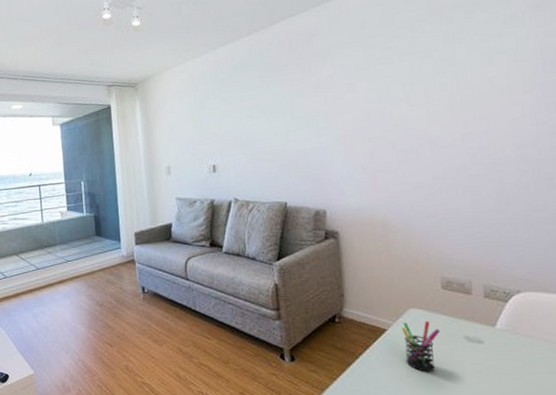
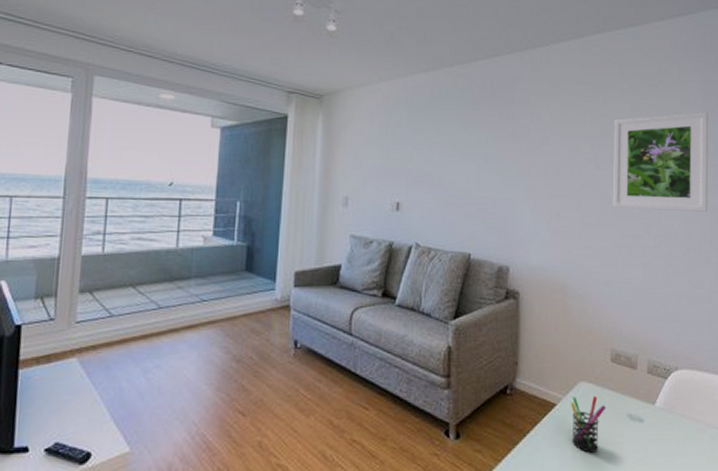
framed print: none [425,26,546,142] -> present [612,111,709,212]

